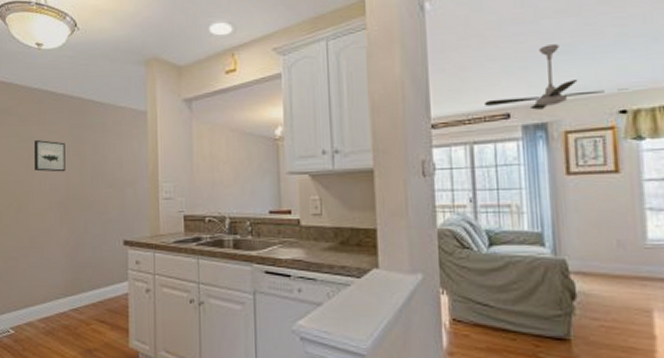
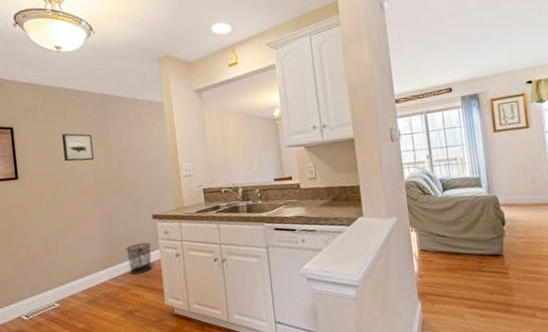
waste bin: none [91,271,119,307] -> present [126,242,152,275]
ceiling fan: present [485,44,629,110] -> none [433,33,532,84]

